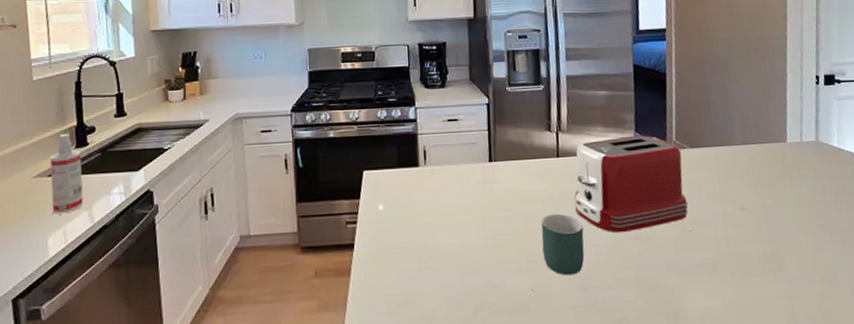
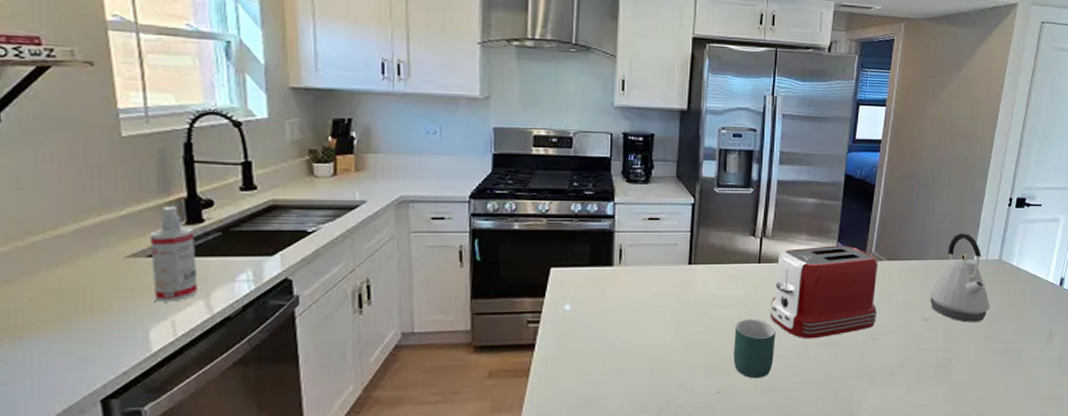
kettle: none [742,115,815,211] -> present [929,233,990,322]

